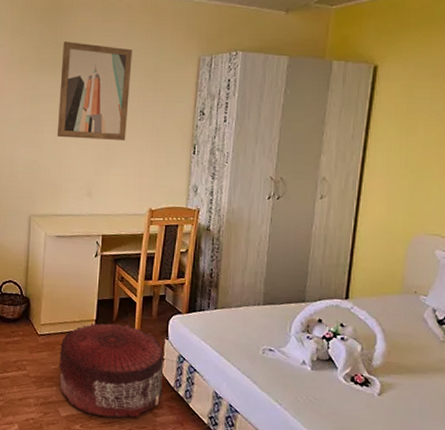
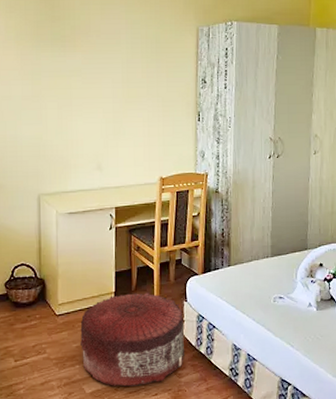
wall art: present [56,42,133,141] -> none [61,15,133,113]

